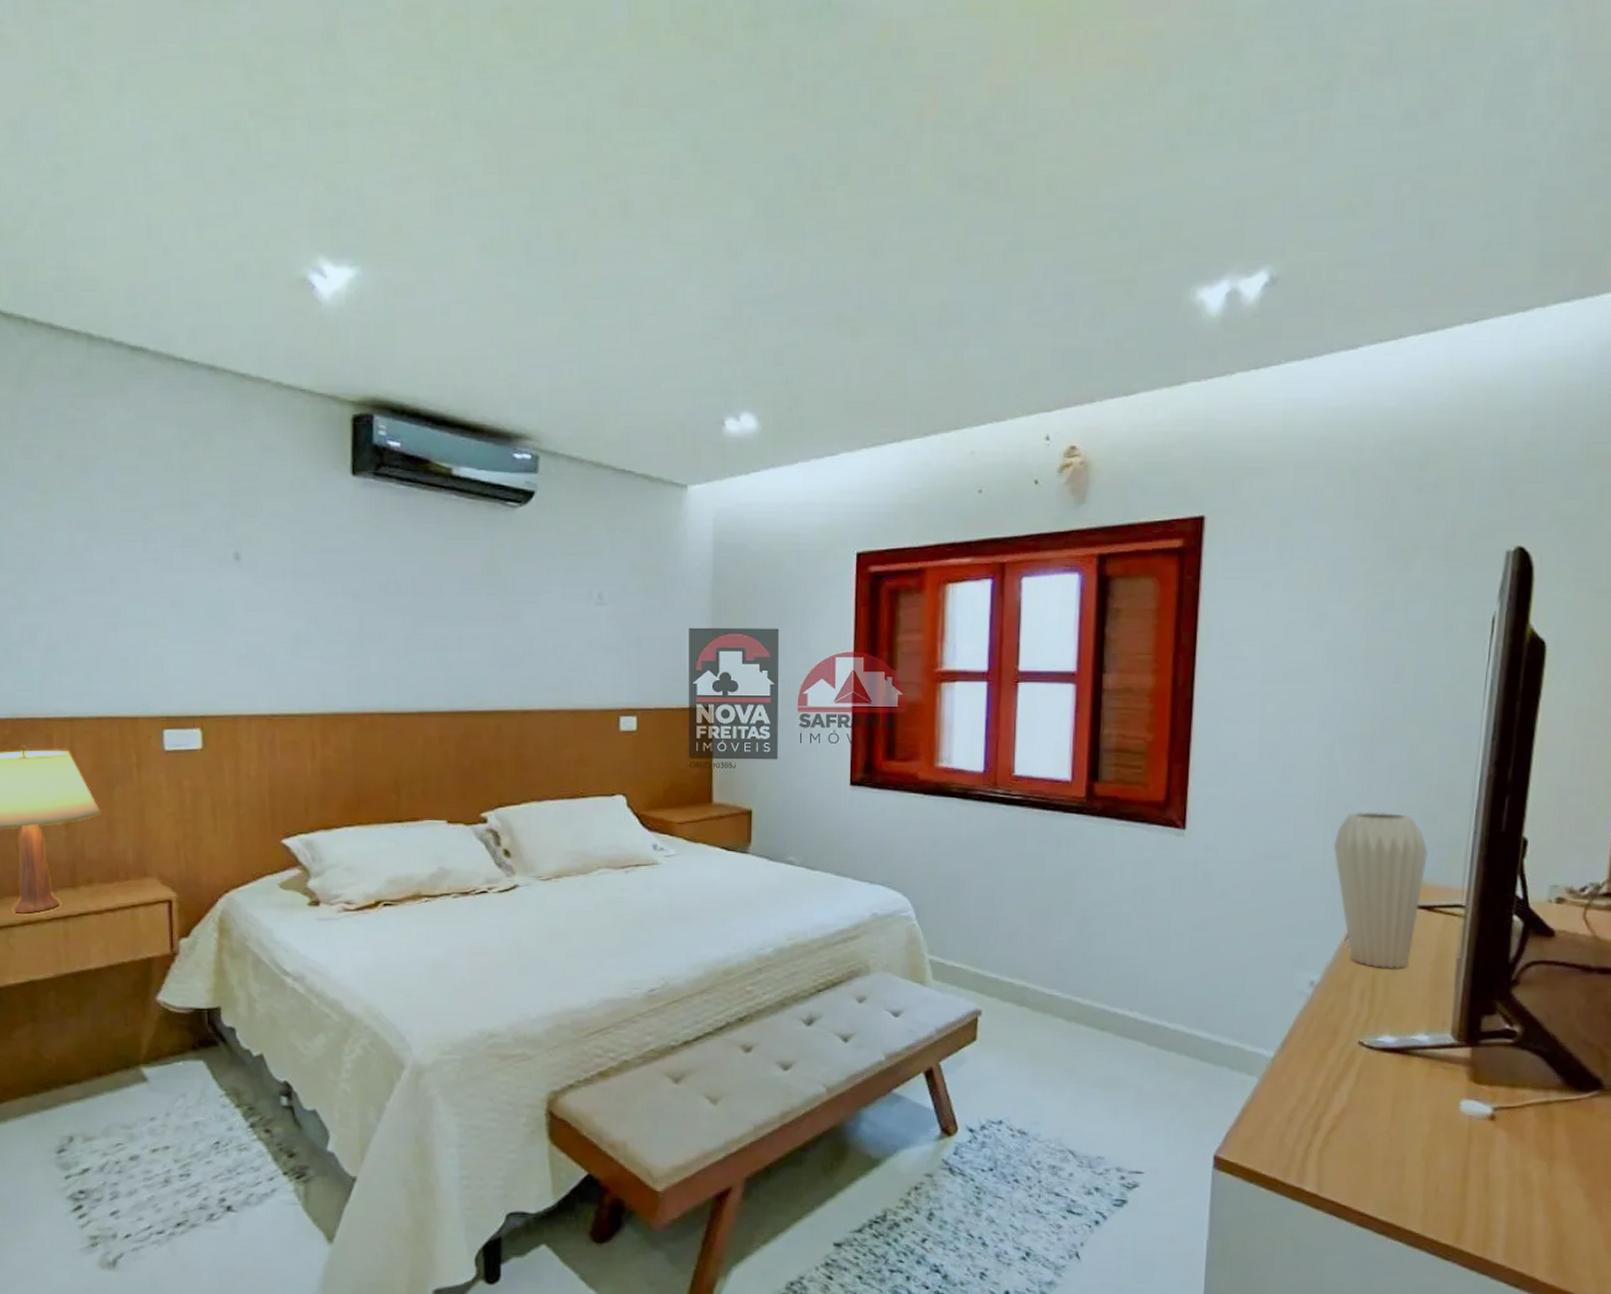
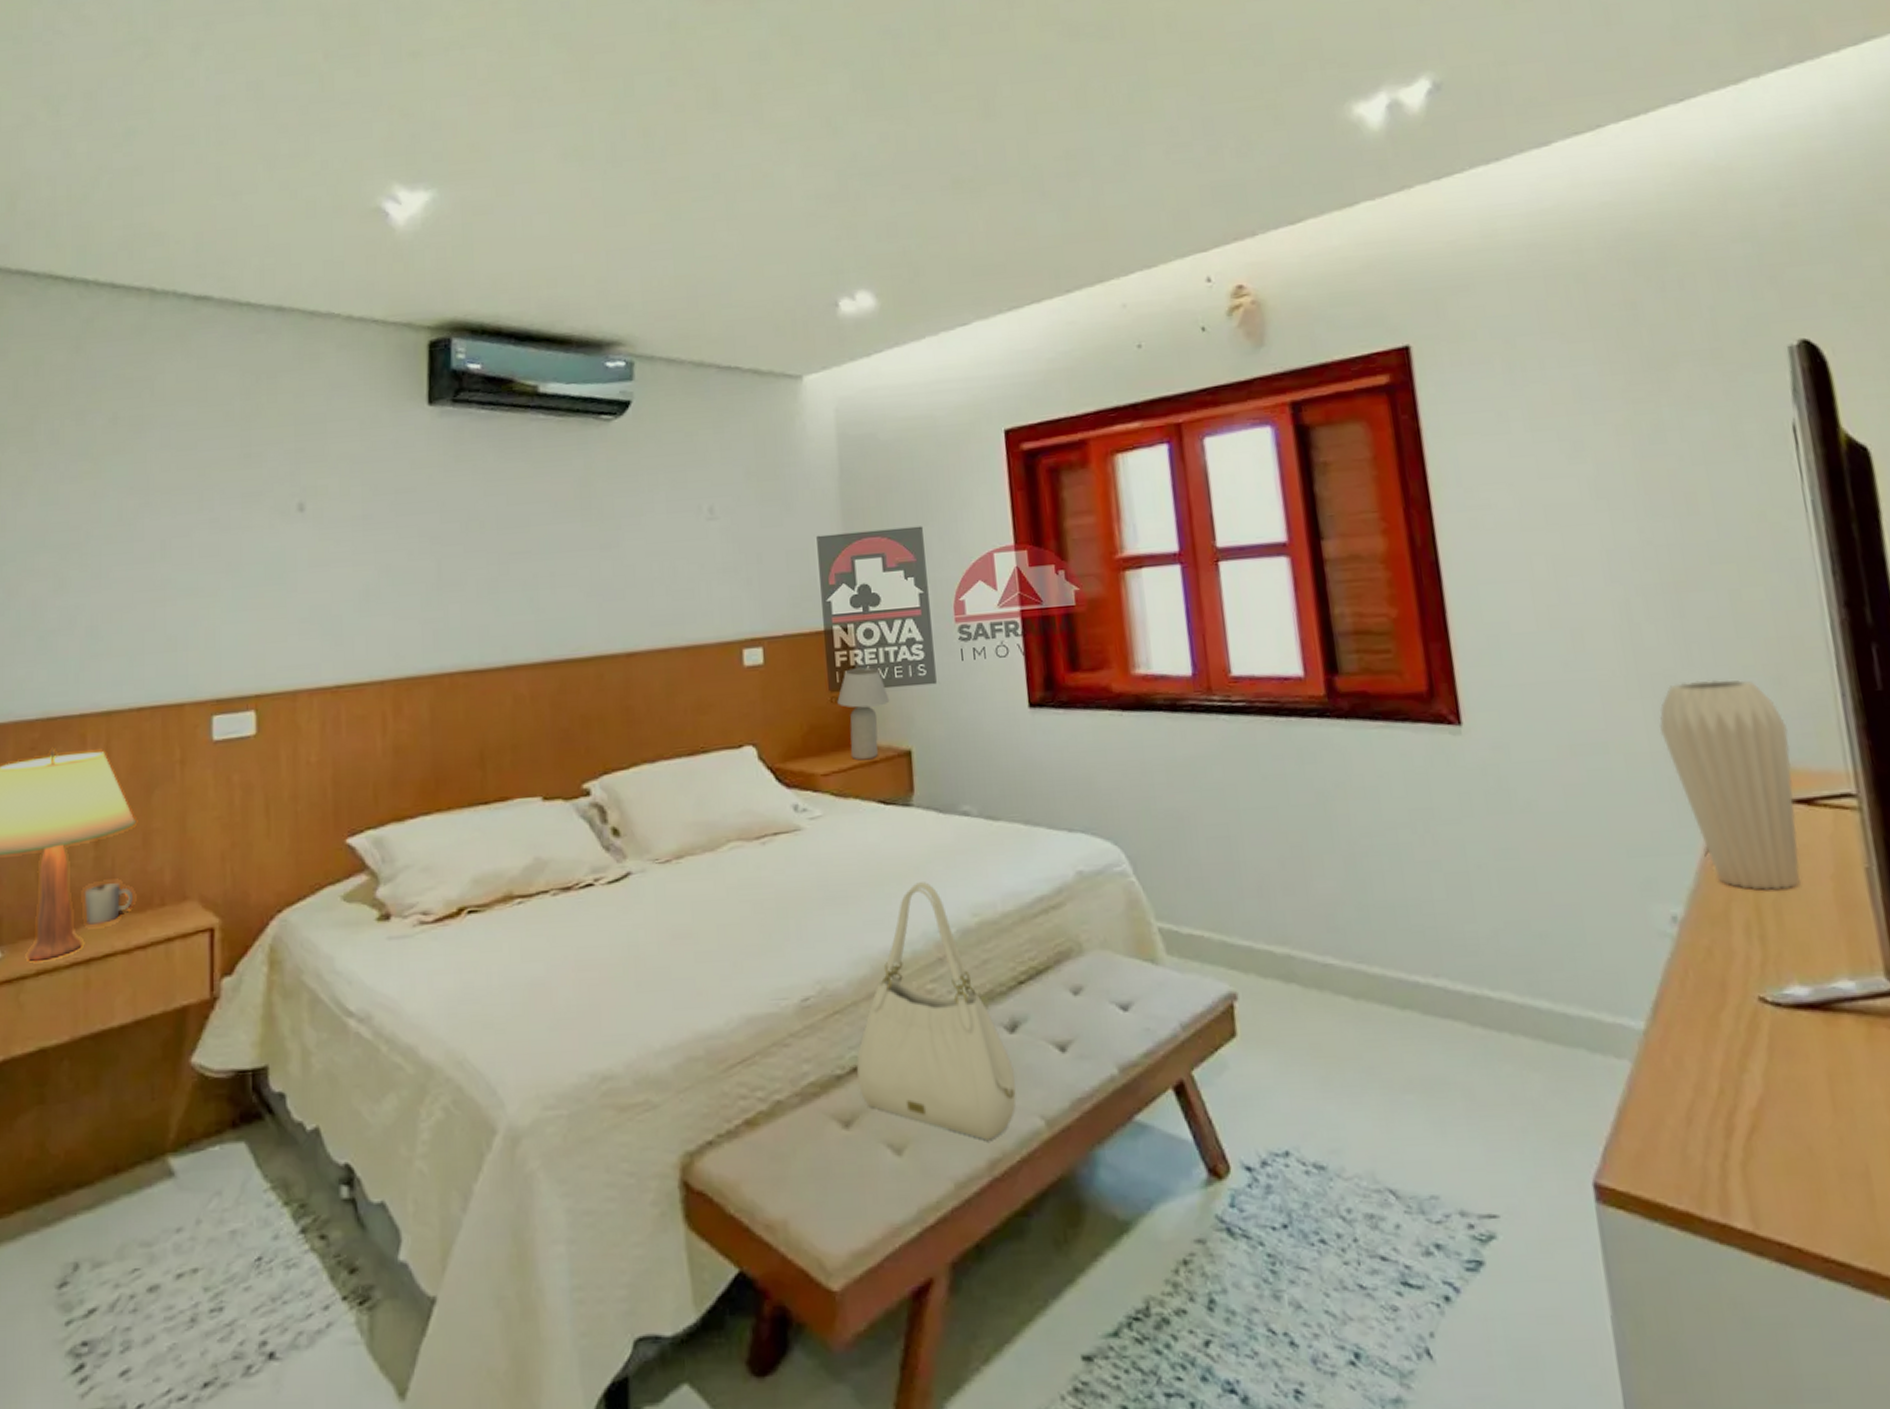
mug: none [59,857,102,890] -> present [84,882,134,926]
handbag: none [688,911,807,1098] -> present [856,882,1016,1140]
table lamp: none [695,741,738,816] -> present [837,667,890,762]

